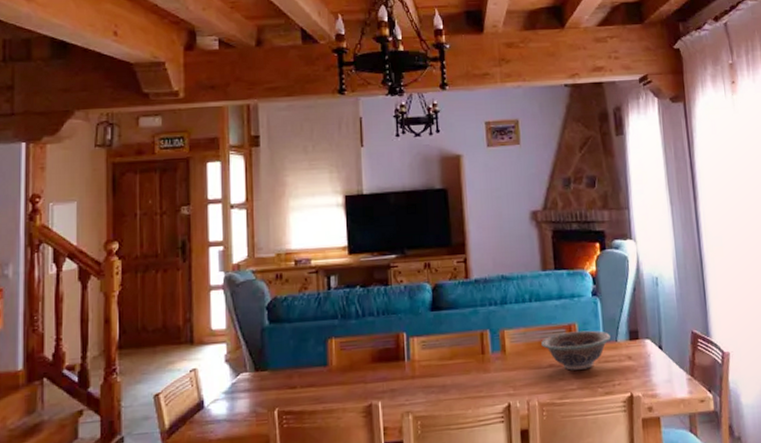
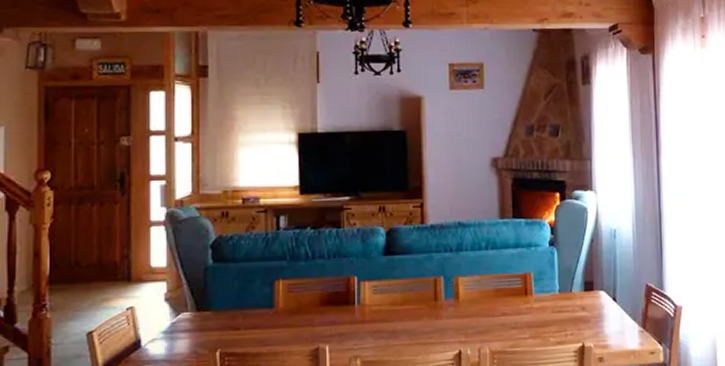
decorative bowl: present [541,330,612,370] -> none [496,280,567,319]

